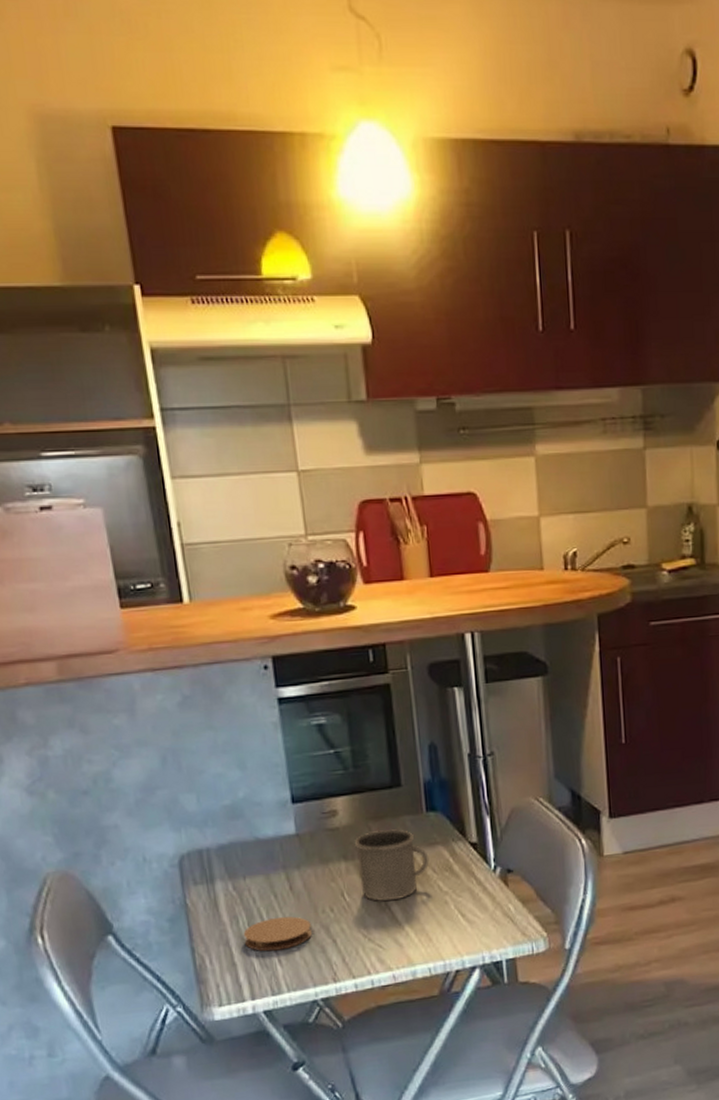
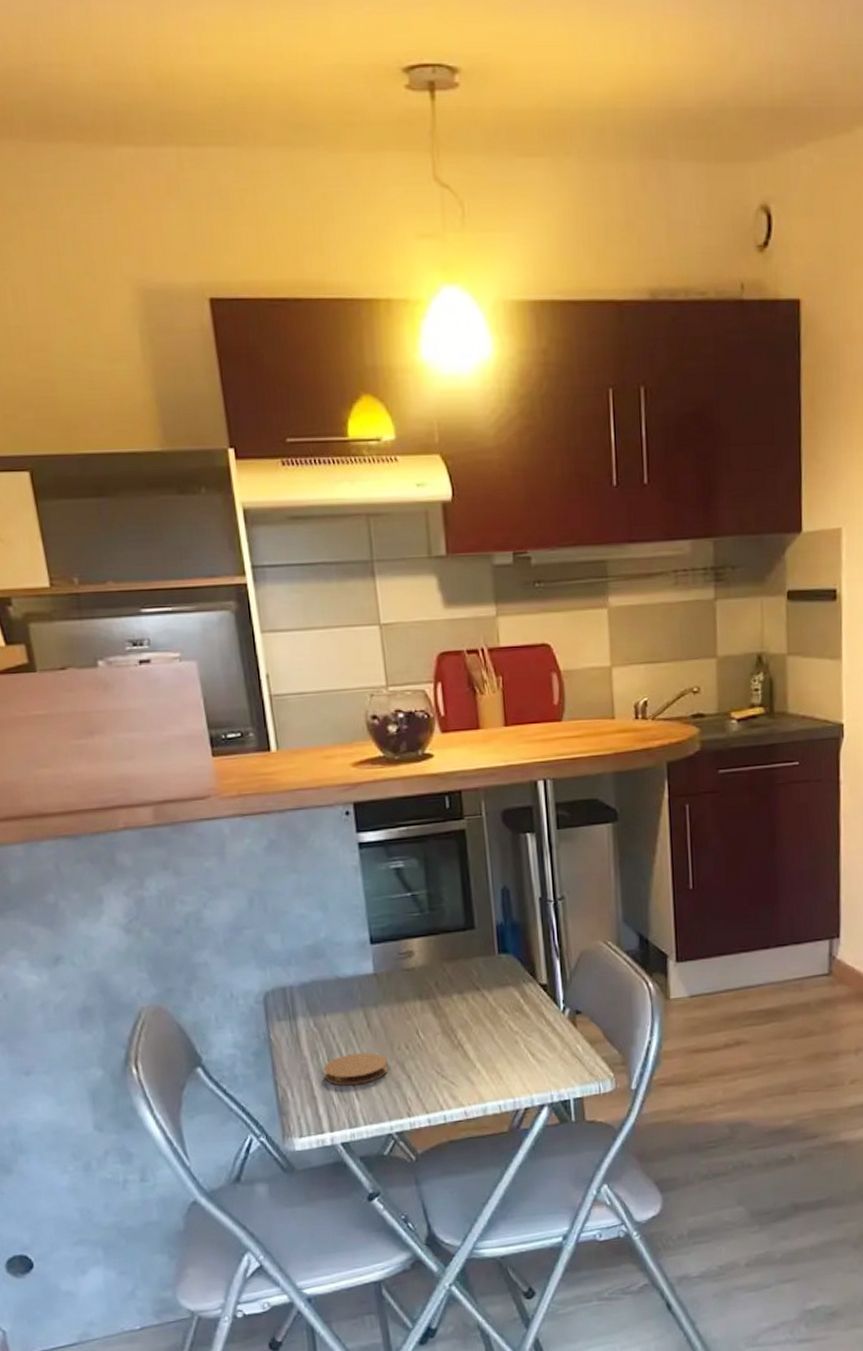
mug: present [354,828,429,902] -> none [429,969,501,1041]

